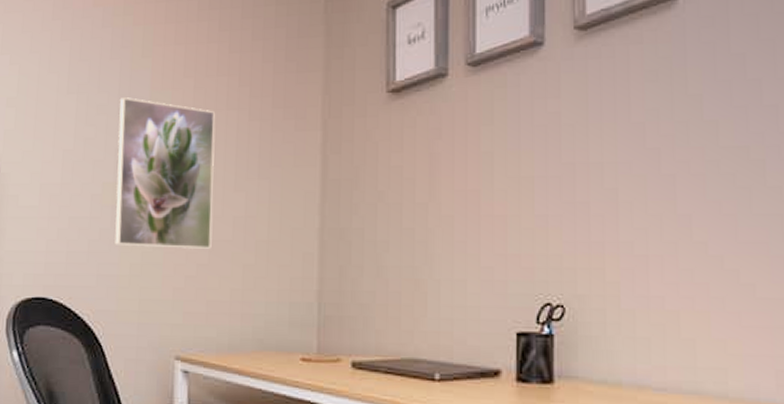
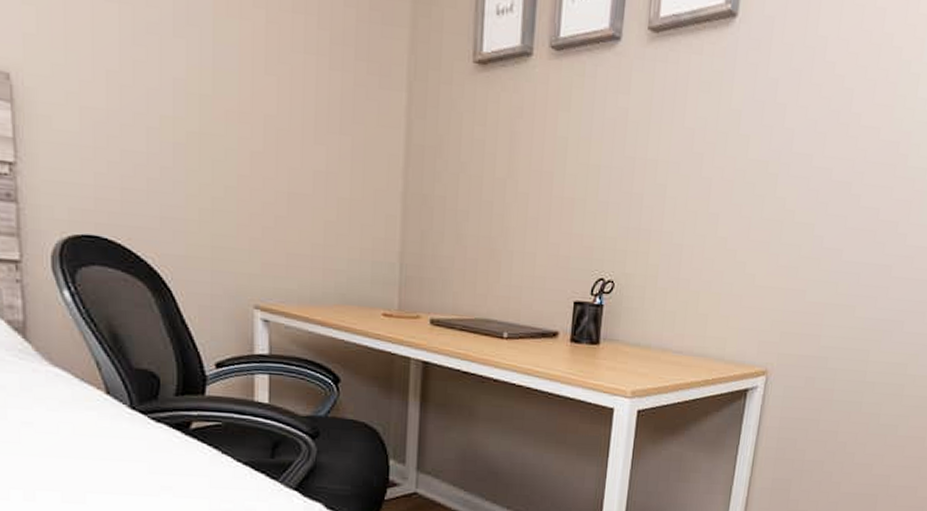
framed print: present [114,96,216,250] -> none [174,17,292,202]

